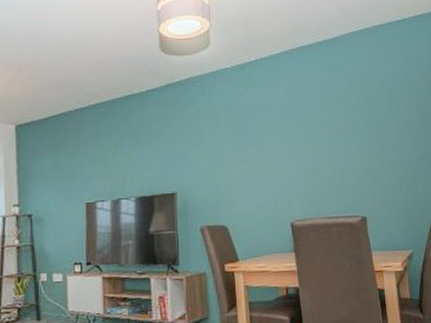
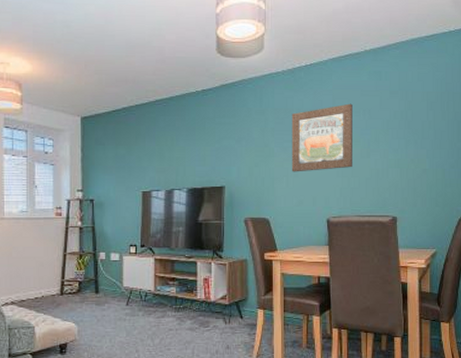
wall art: none [244,97,314,174] -> present [291,103,352,172]

